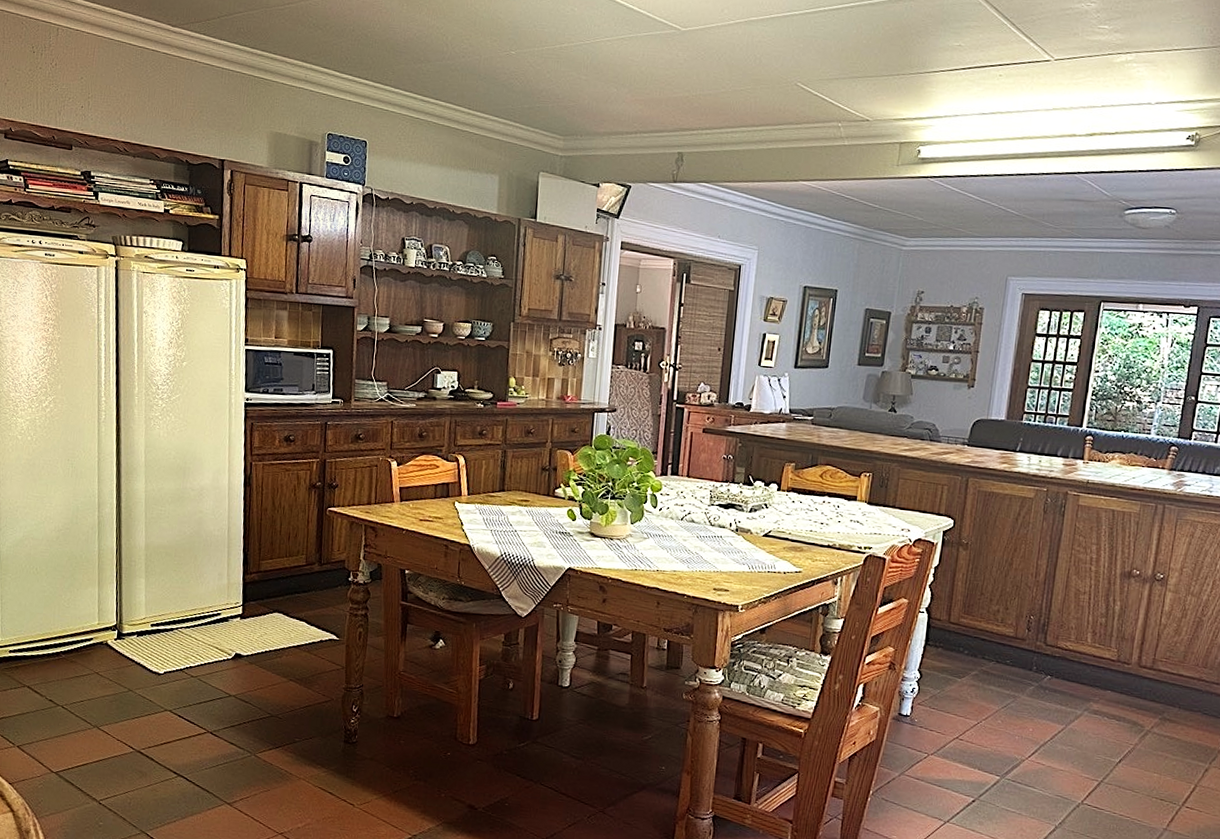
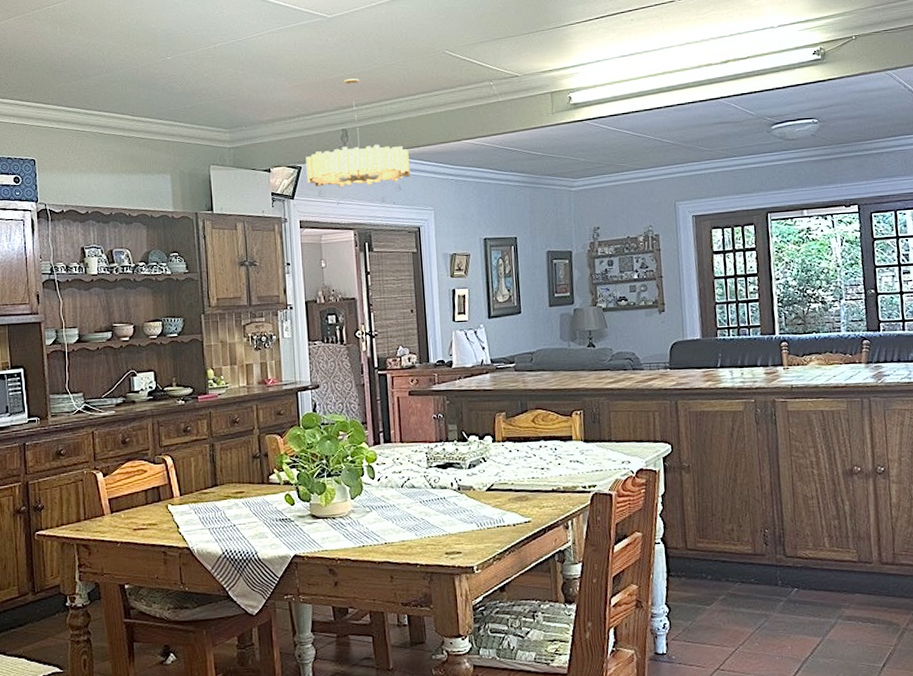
chandelier: none [634,99,743,234] -> present [306,78,410,206]

